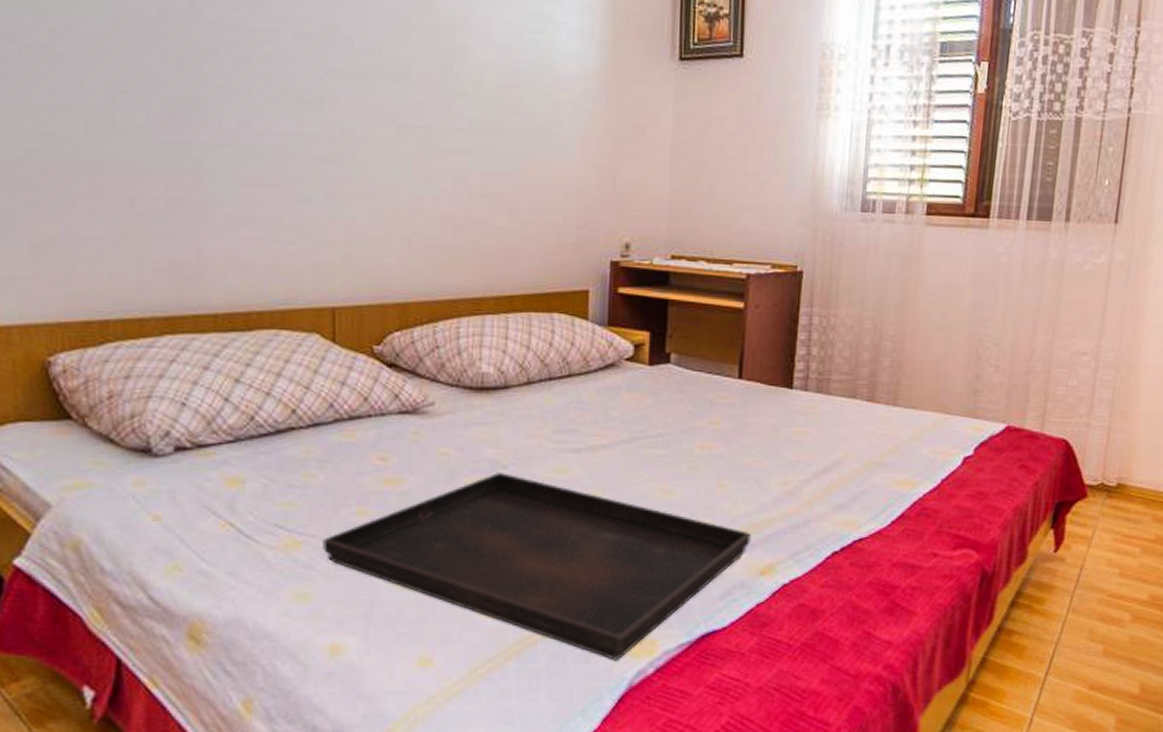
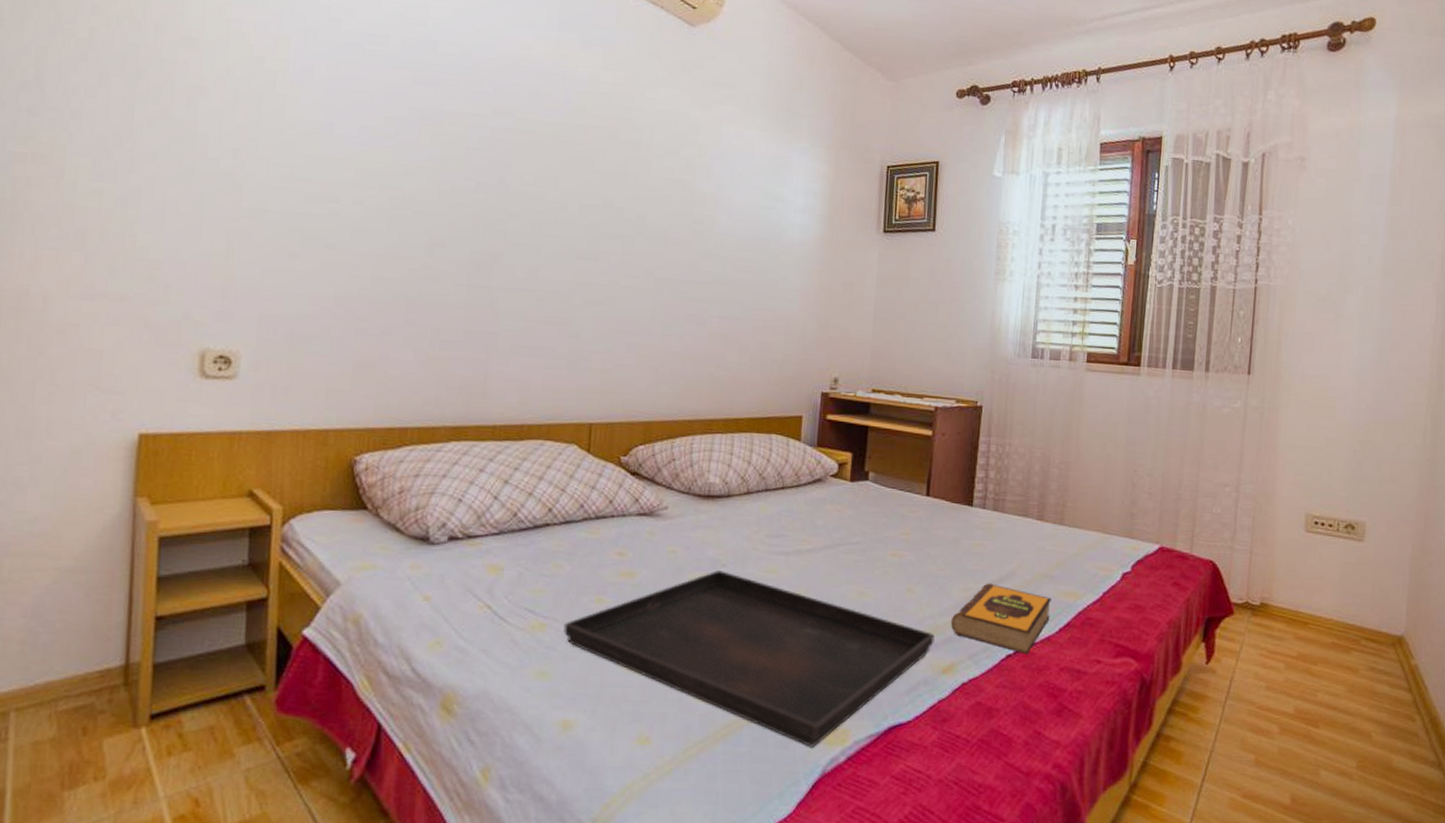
hardback book: none [768,474,883,550] -> present [950,583,1052,654]

